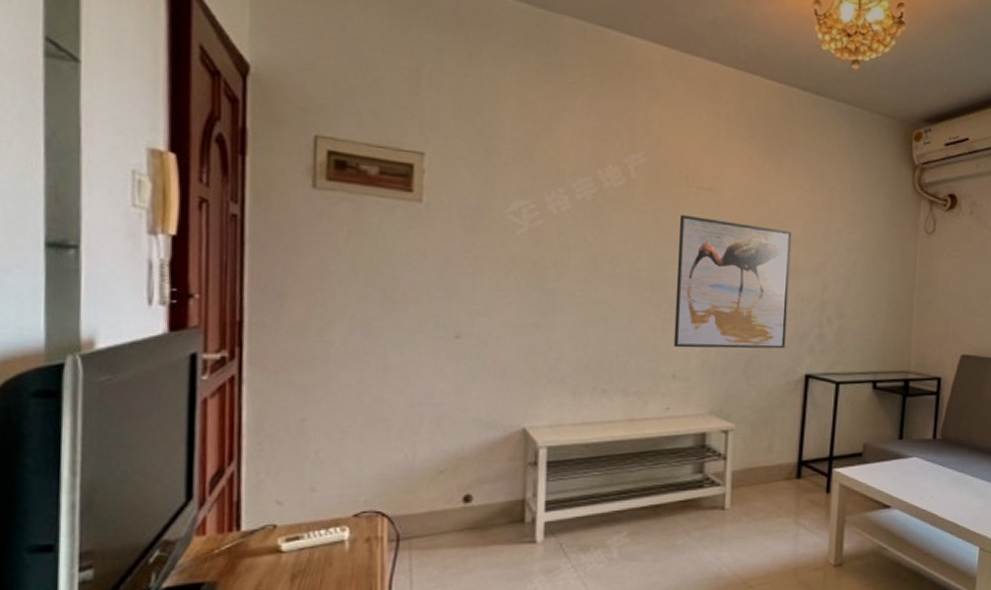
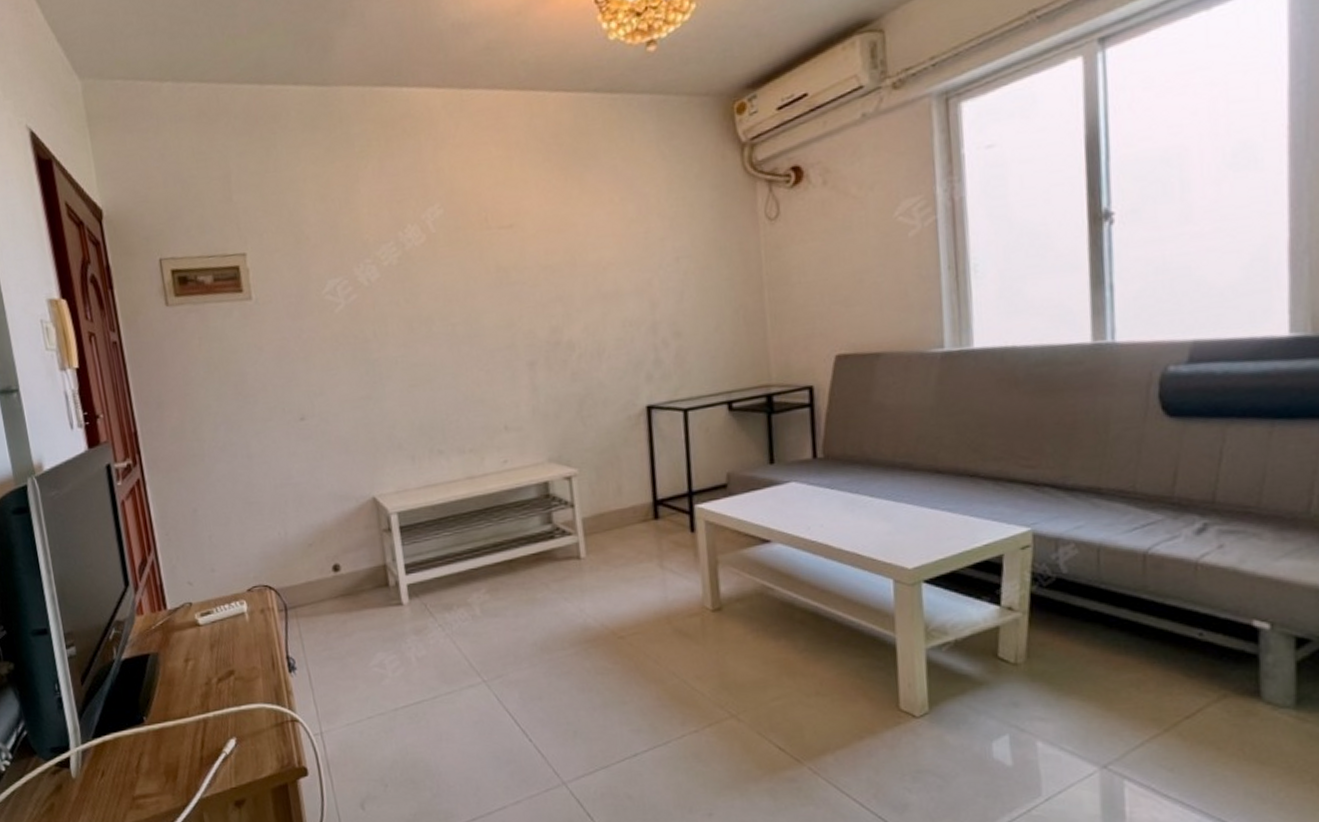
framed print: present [673,214,792,349] -> none [485,252,619,398]

